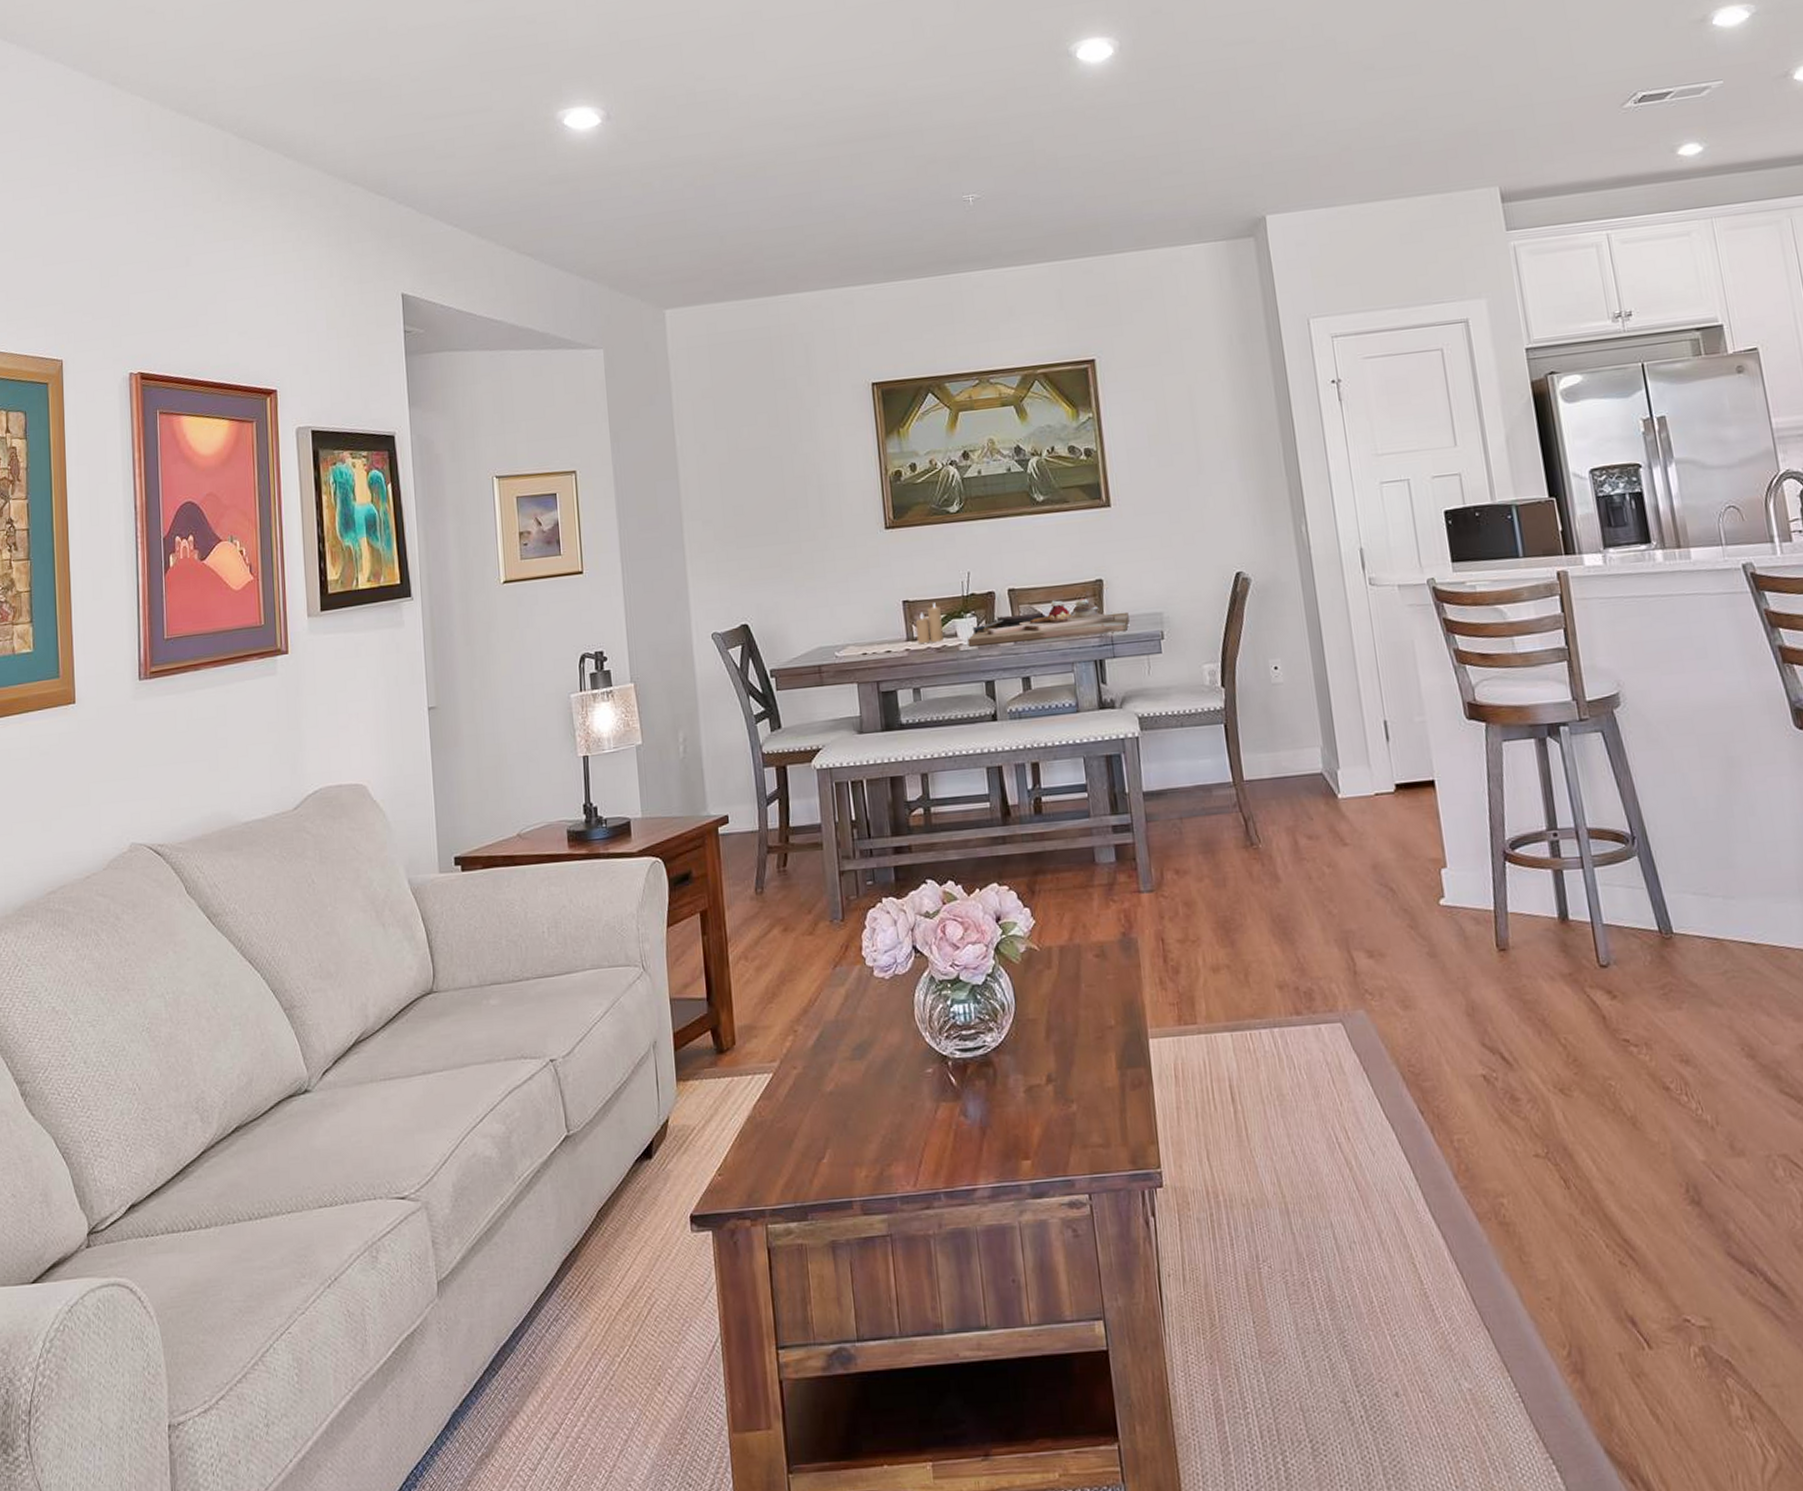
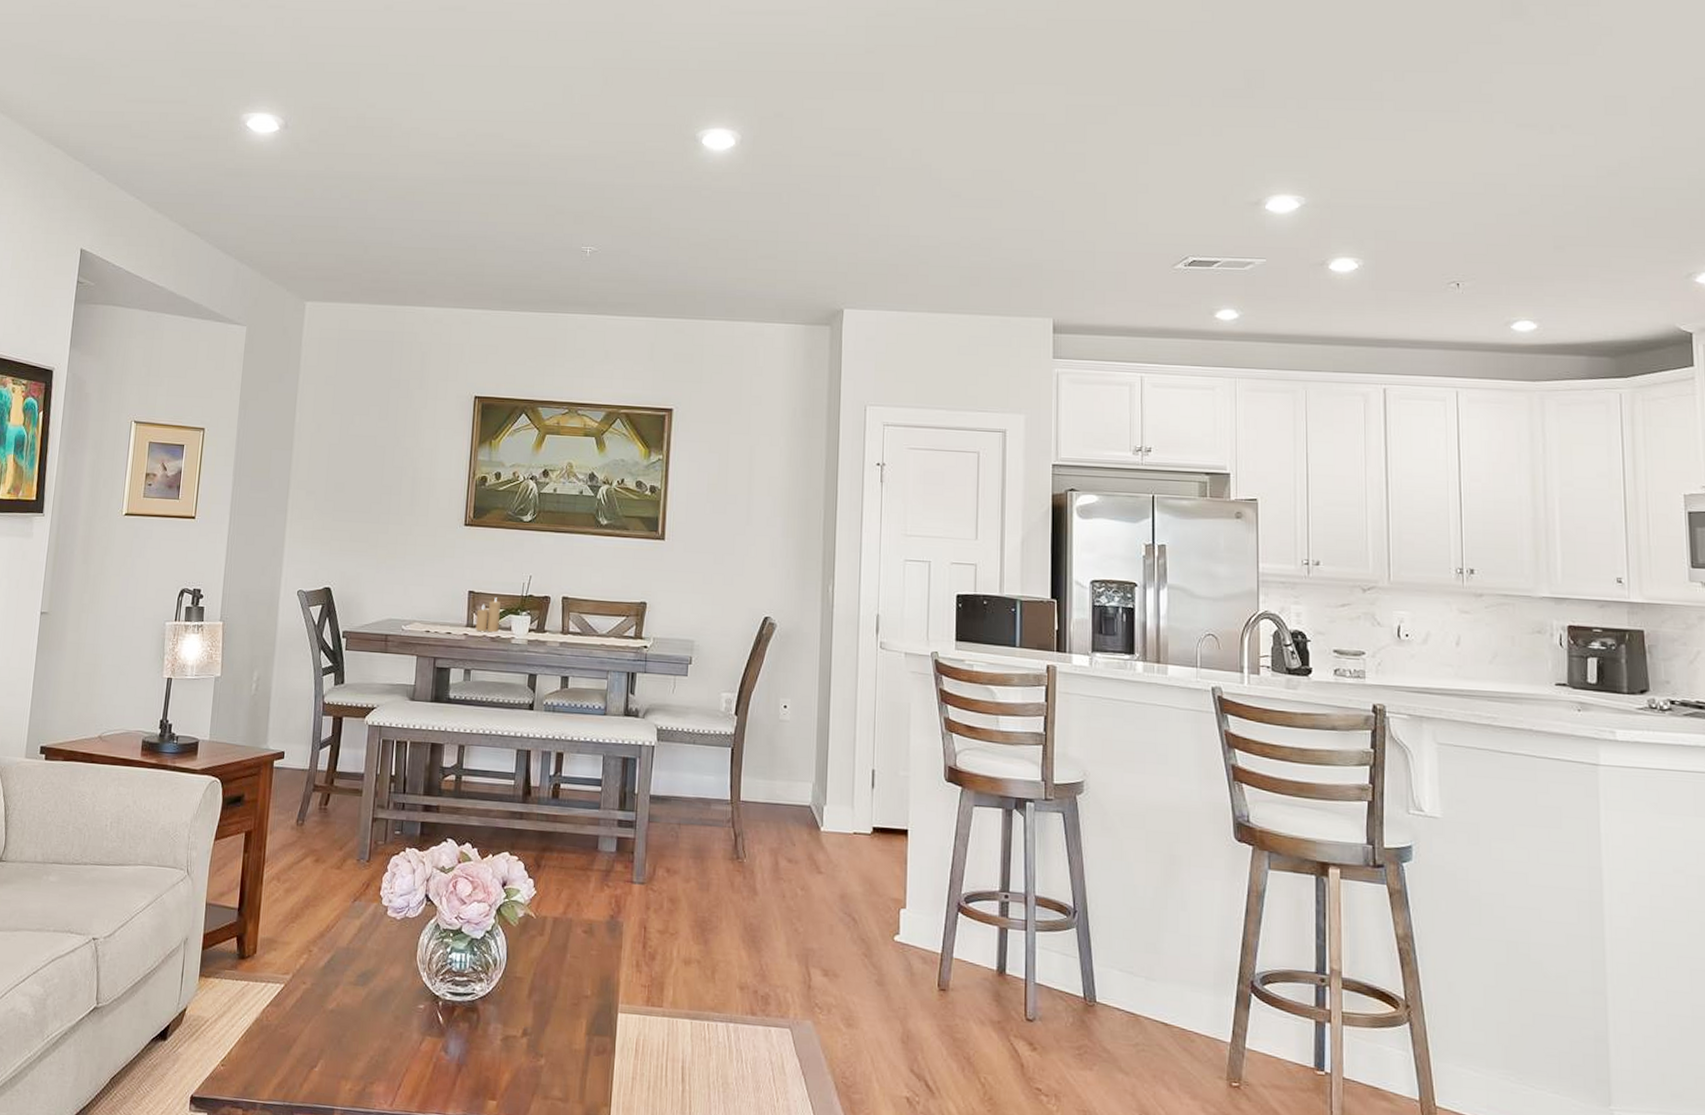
decorative tray: present [967,598,1130,647] -> none [519,613,664,651]

